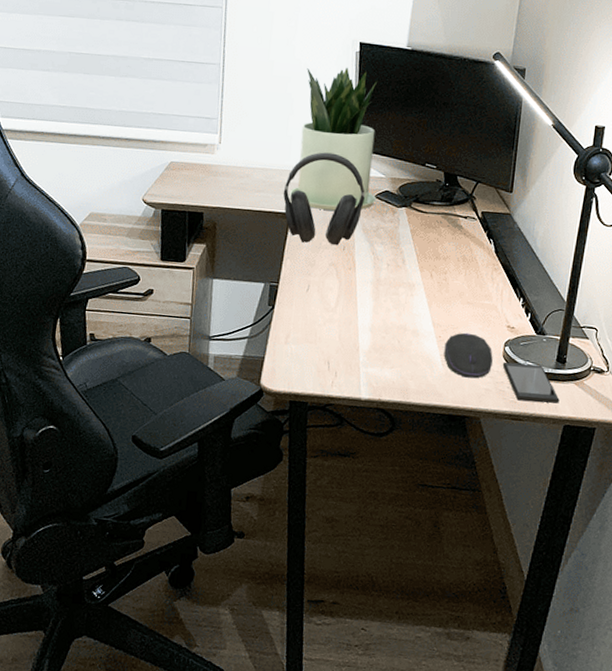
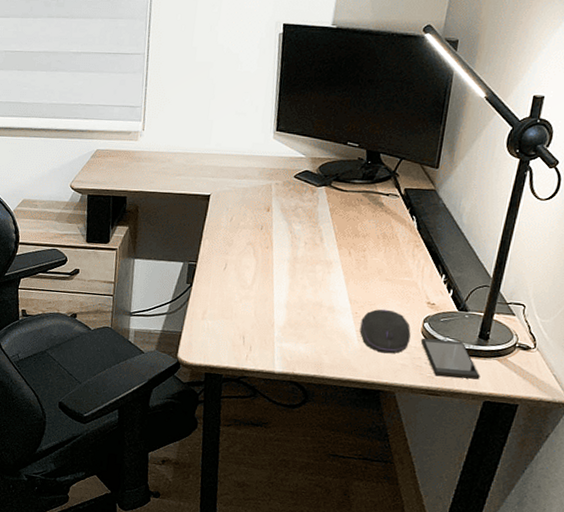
headphones: present [283,152,365,246] -> none [203,135,285,226]
planter: present [289,67,377,211] -> none [209,49,300,191]

